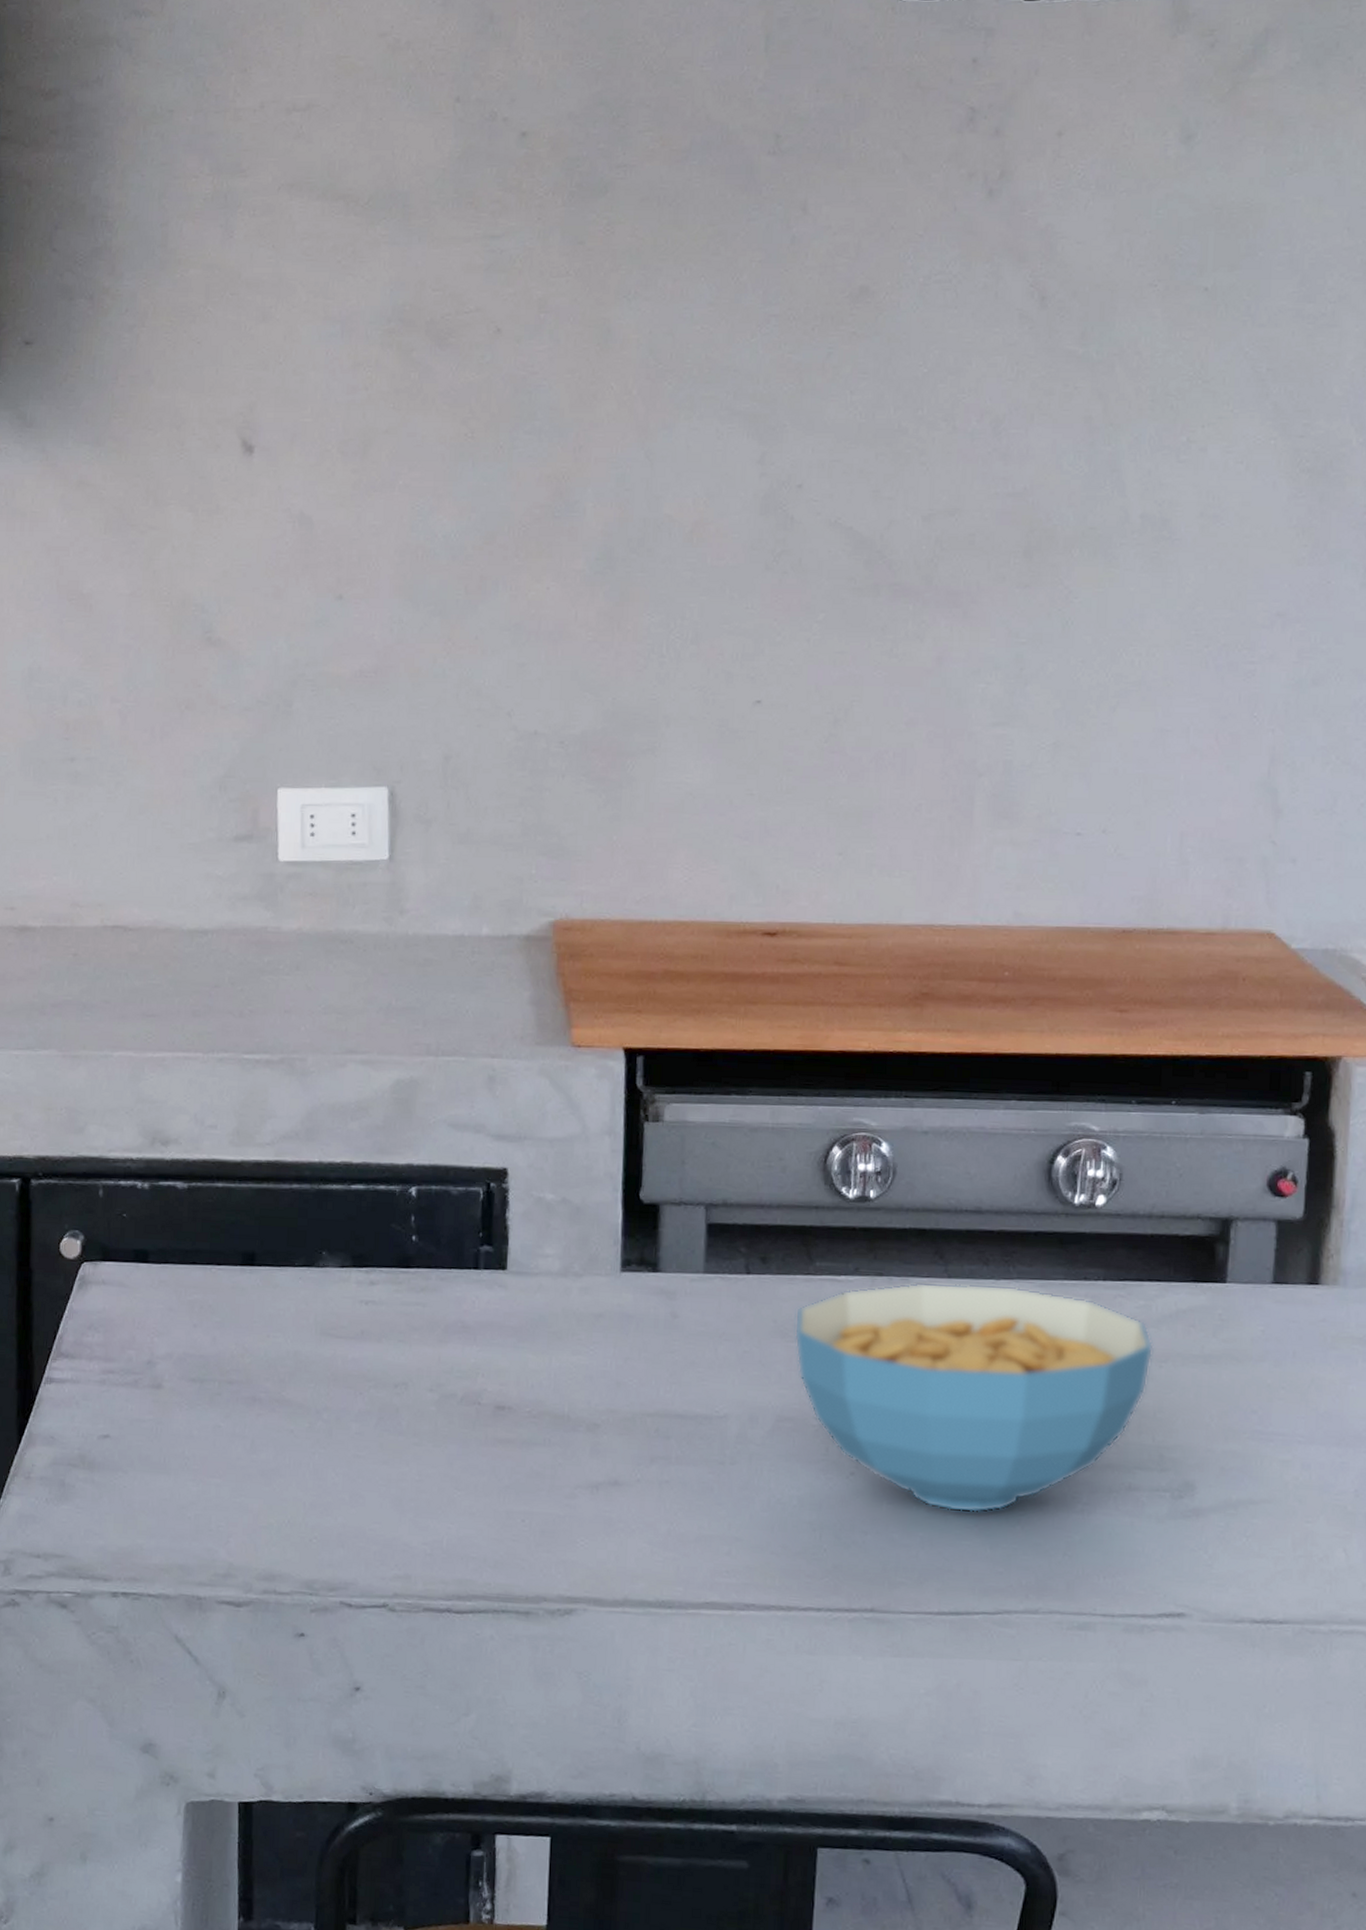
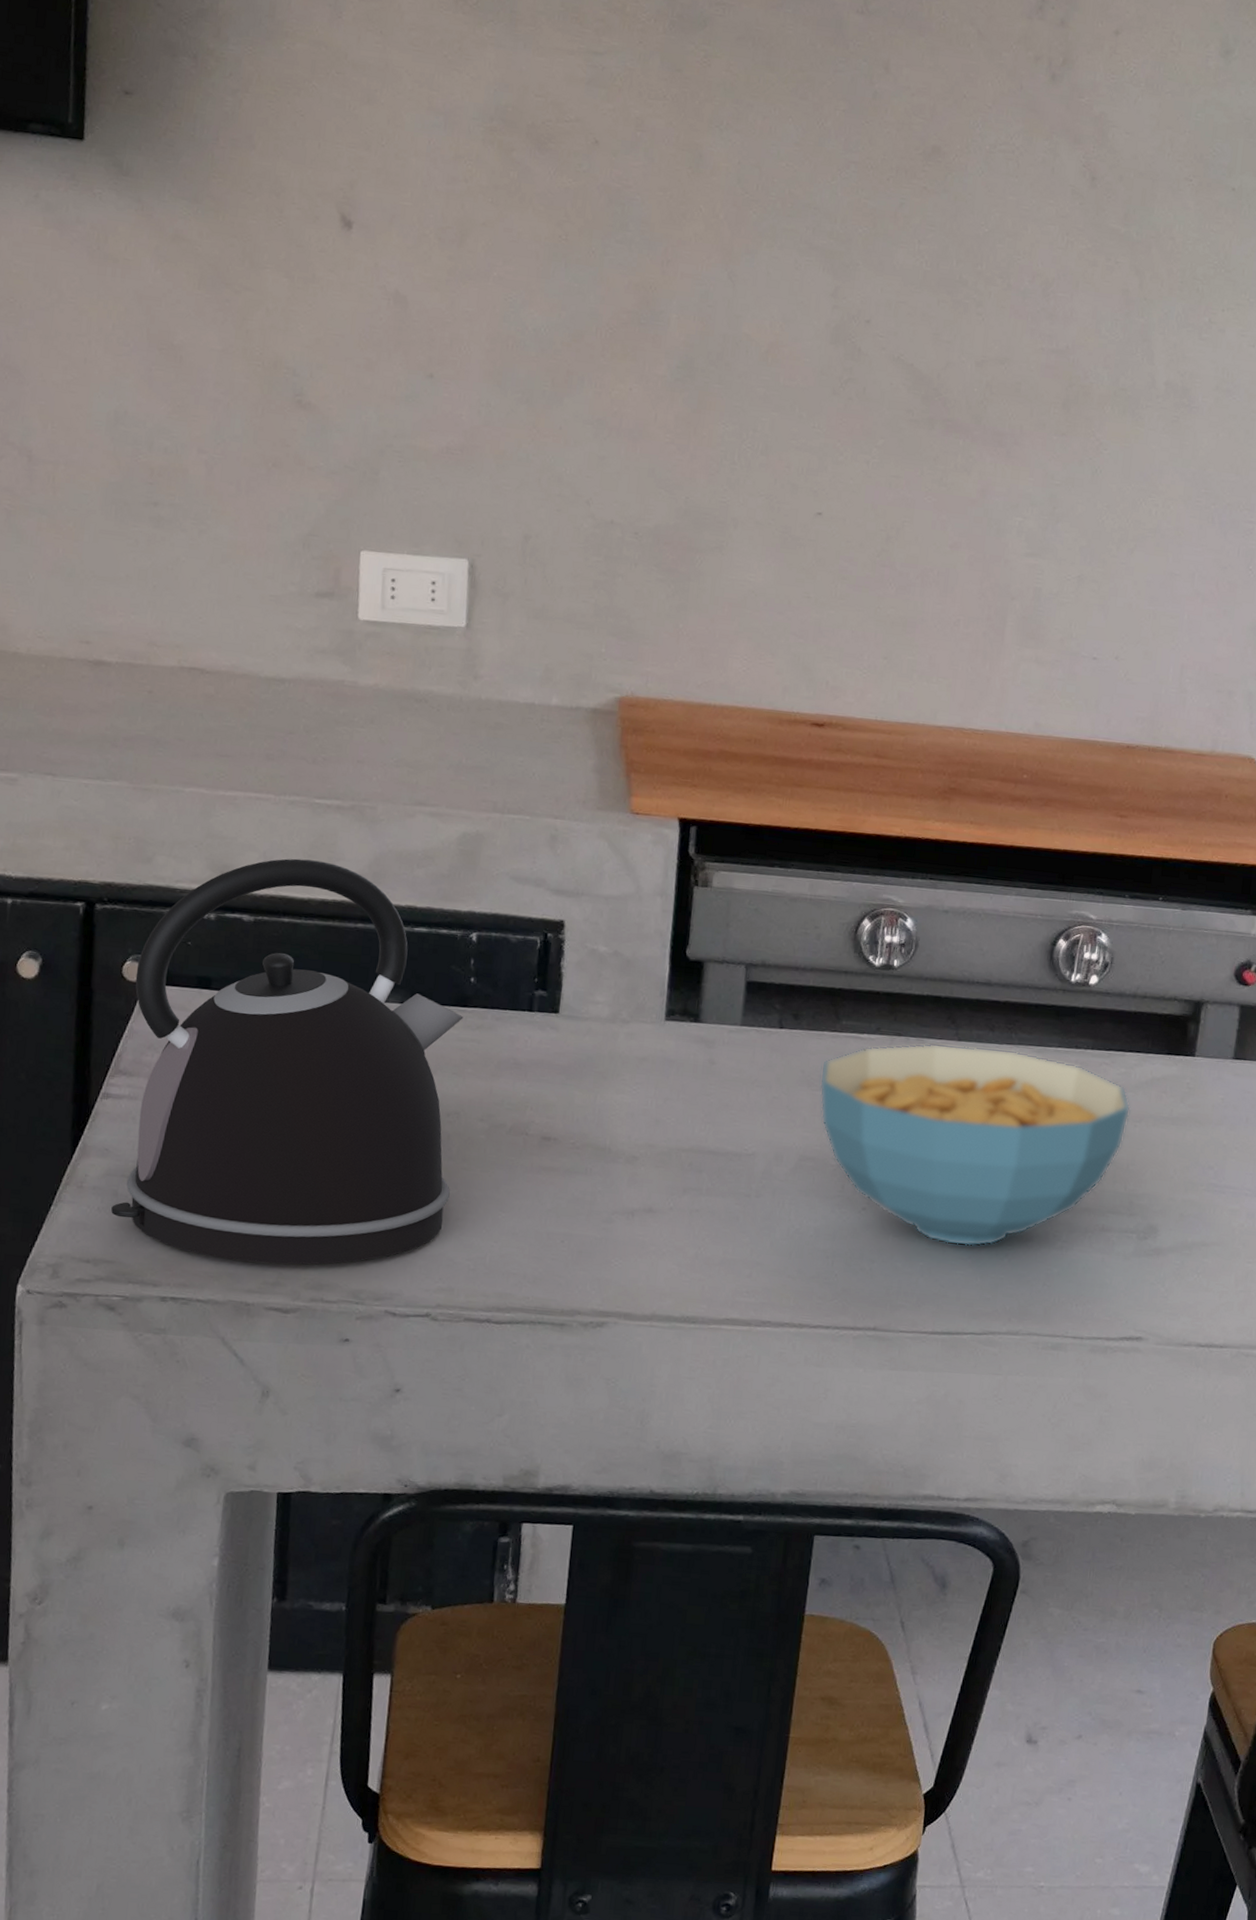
kettle: none [59,1119,407,1554] -> present [111,858,464,1265]

